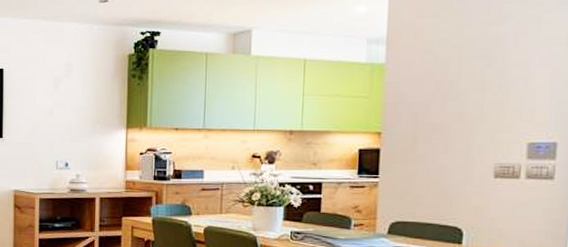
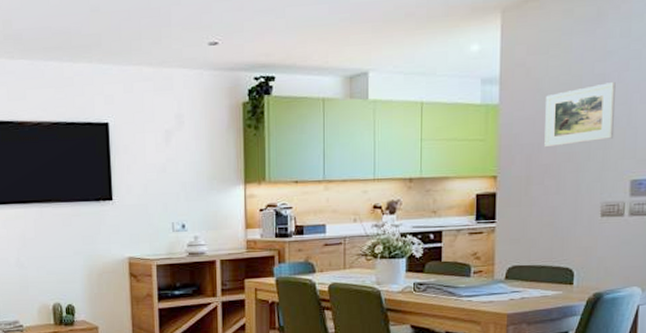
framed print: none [433,46,512,107] -> present [544,82,616,148]

